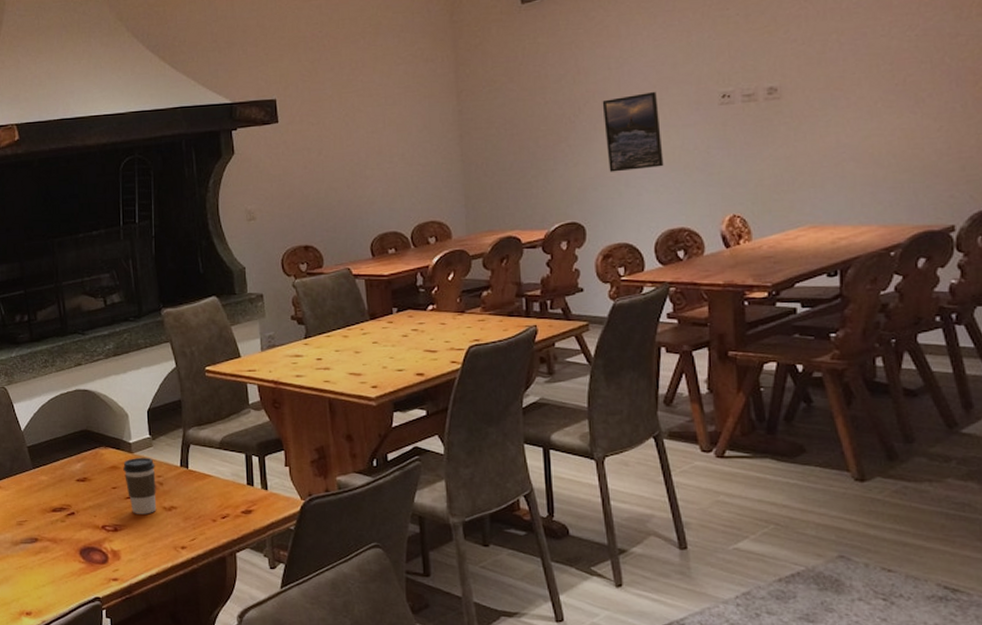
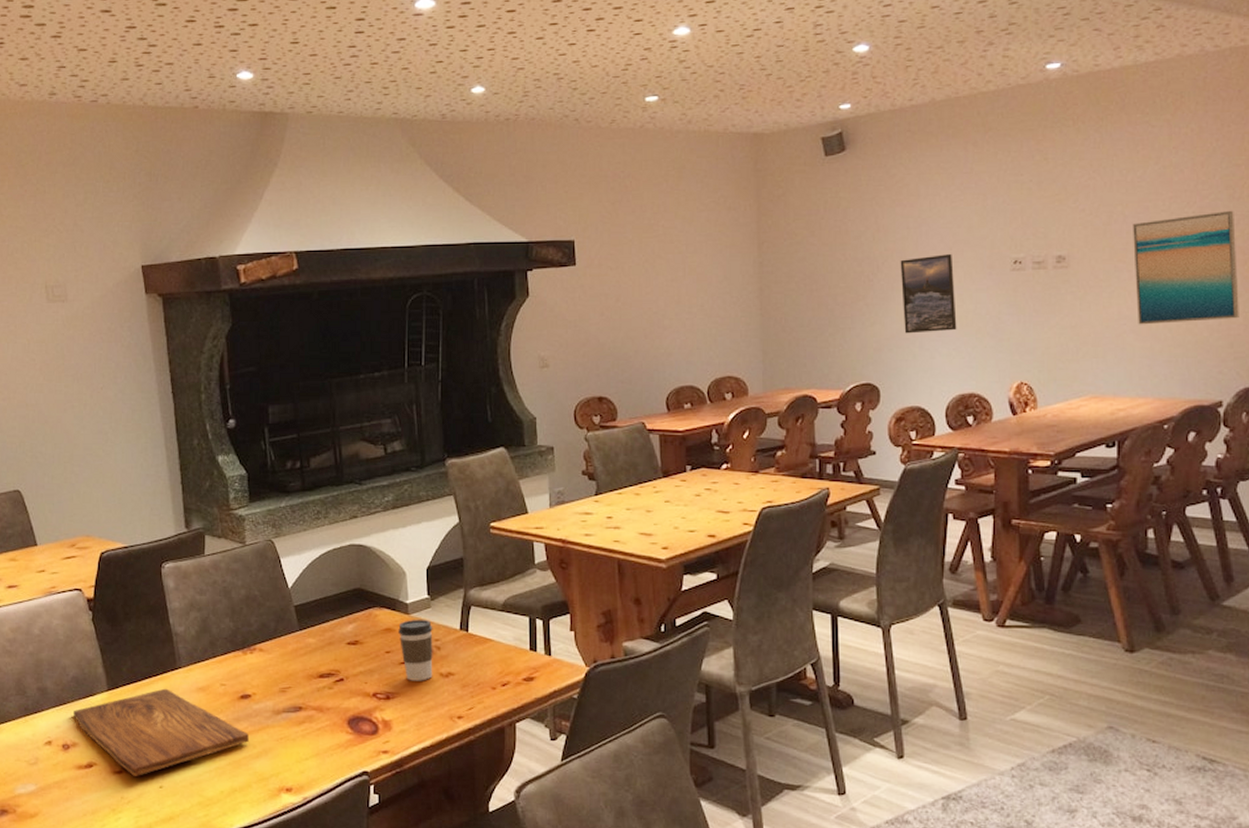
wall art: none [850,30,971,153] -> present [1133,210,1239,325]

